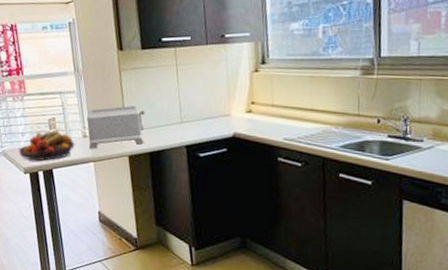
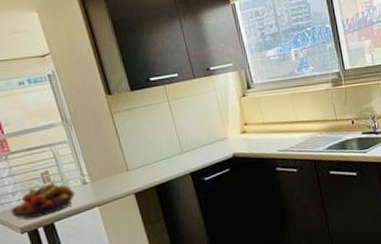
toaster: present [86,105,146,149] -> none [83,144,148,195]

